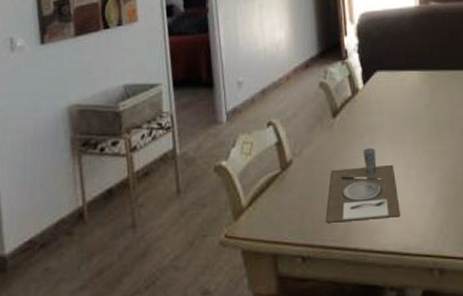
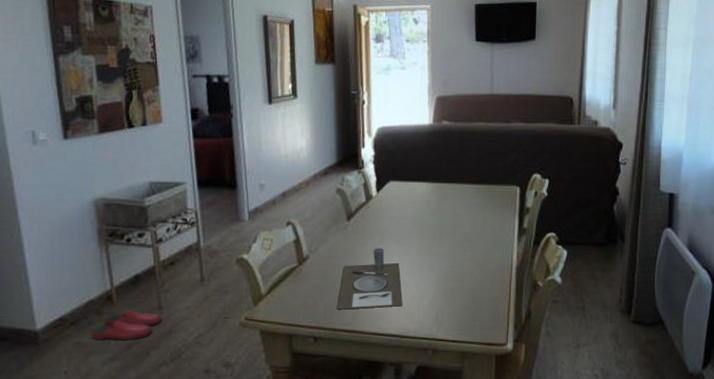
slippers: none [61,228,136,265] -> present [92,309,162,340]

